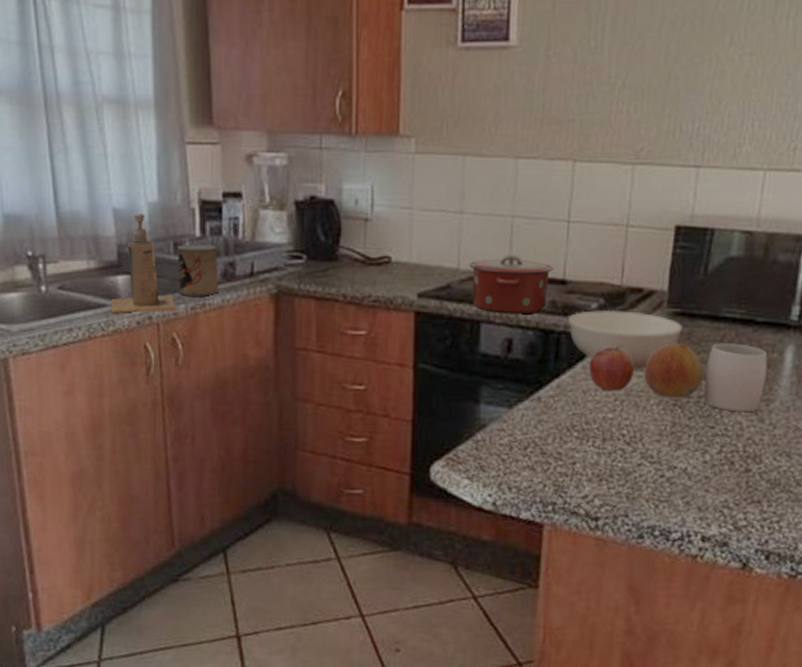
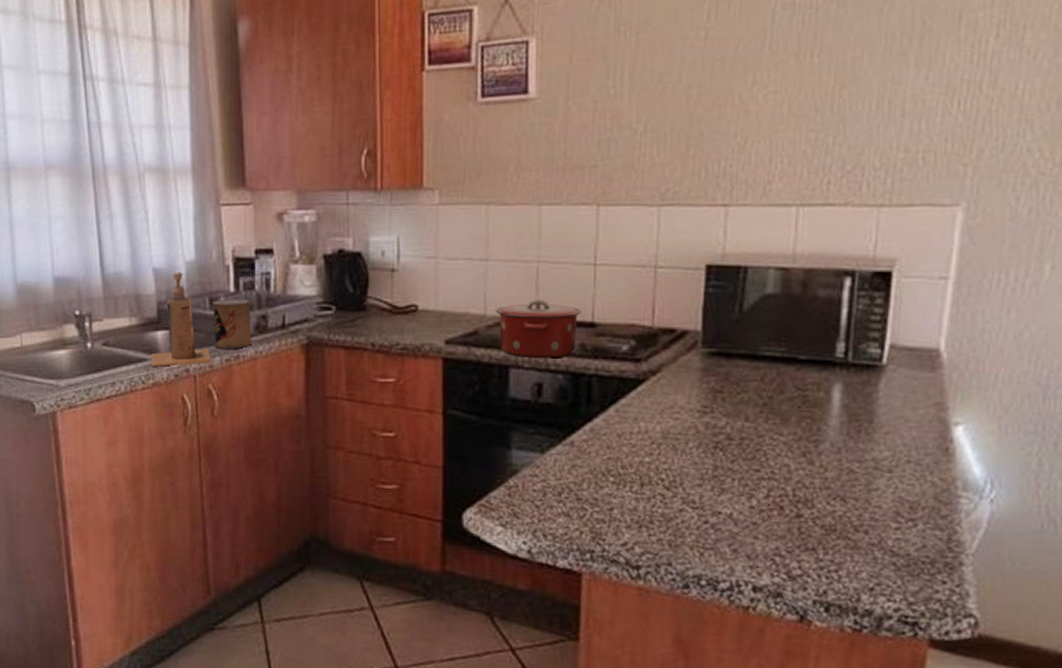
bowl: present [567,309,684,370] -> none [598,351,721,412]
fruit: present [589,345,634,391] -> none [623,387,670,434]
fruit: present [644,343,704,399] -> none [681,384,745,441]
mug: present [704,343,768,413] -> none [747,382,813,455]

